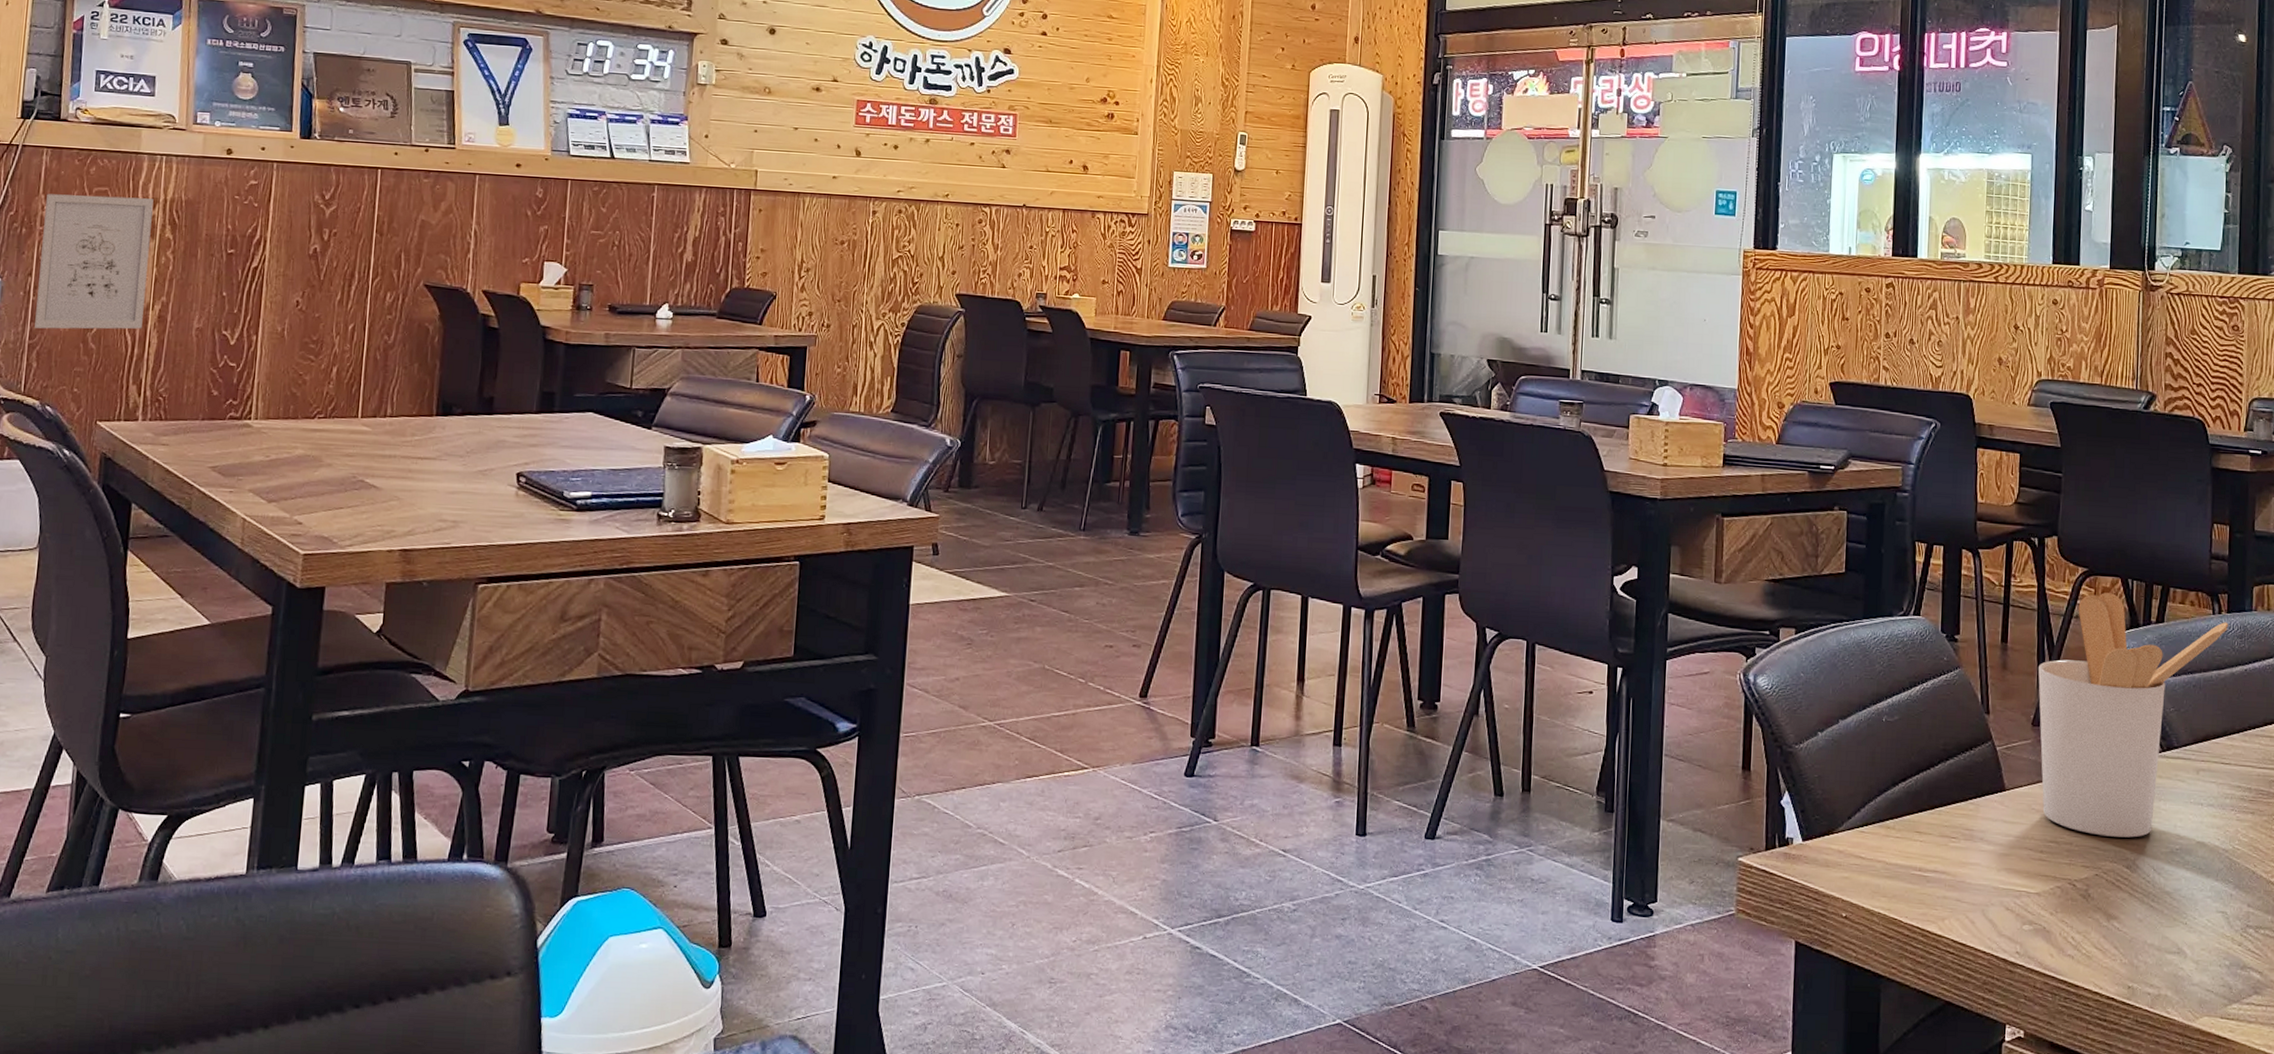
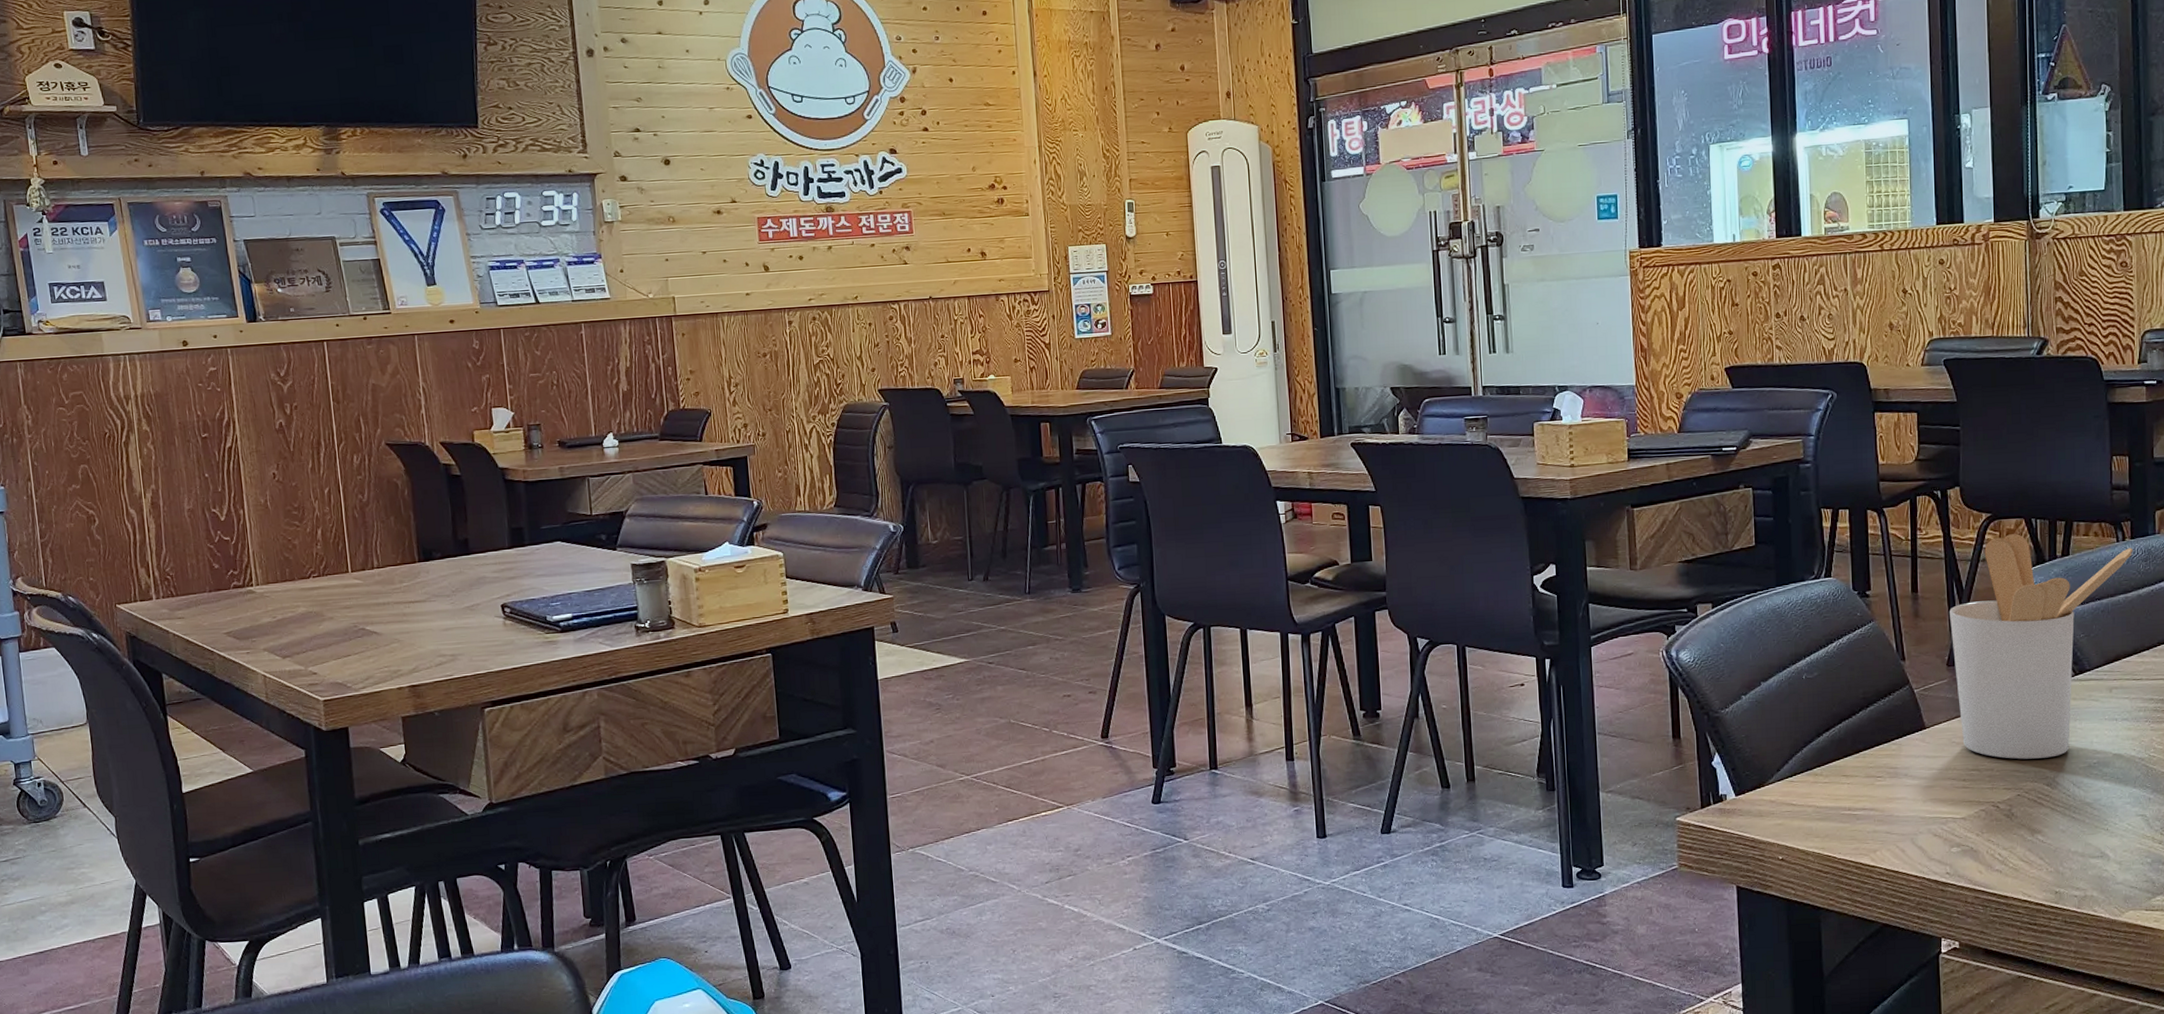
wall art: present [34,194,154,330] -> none [28,396,139,528]

